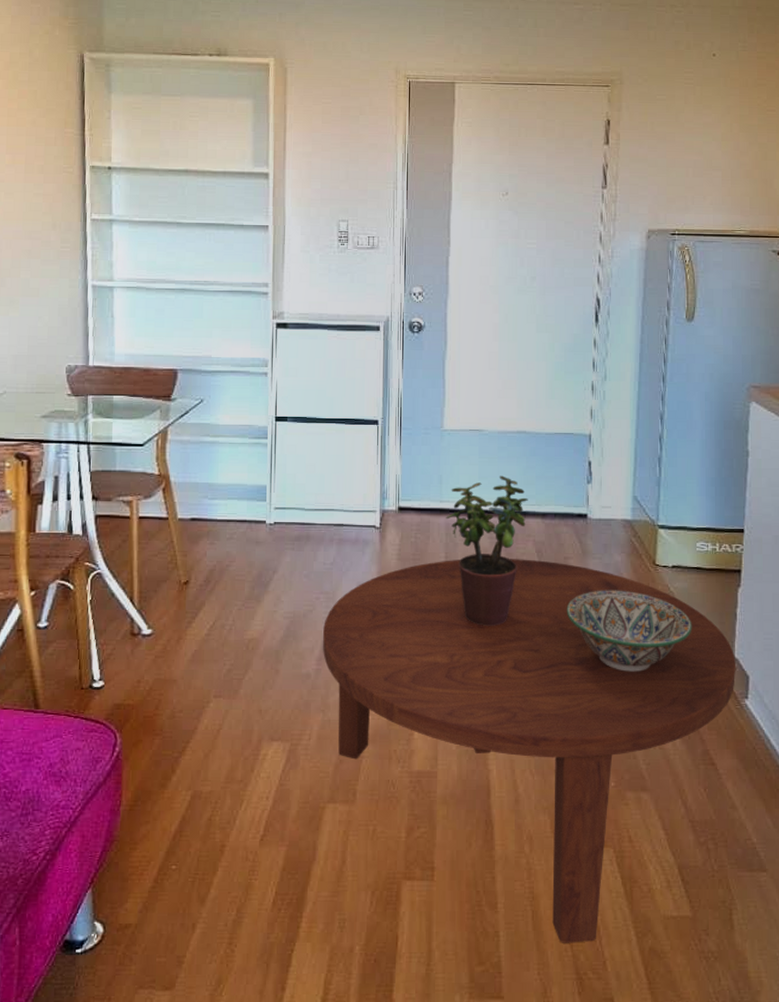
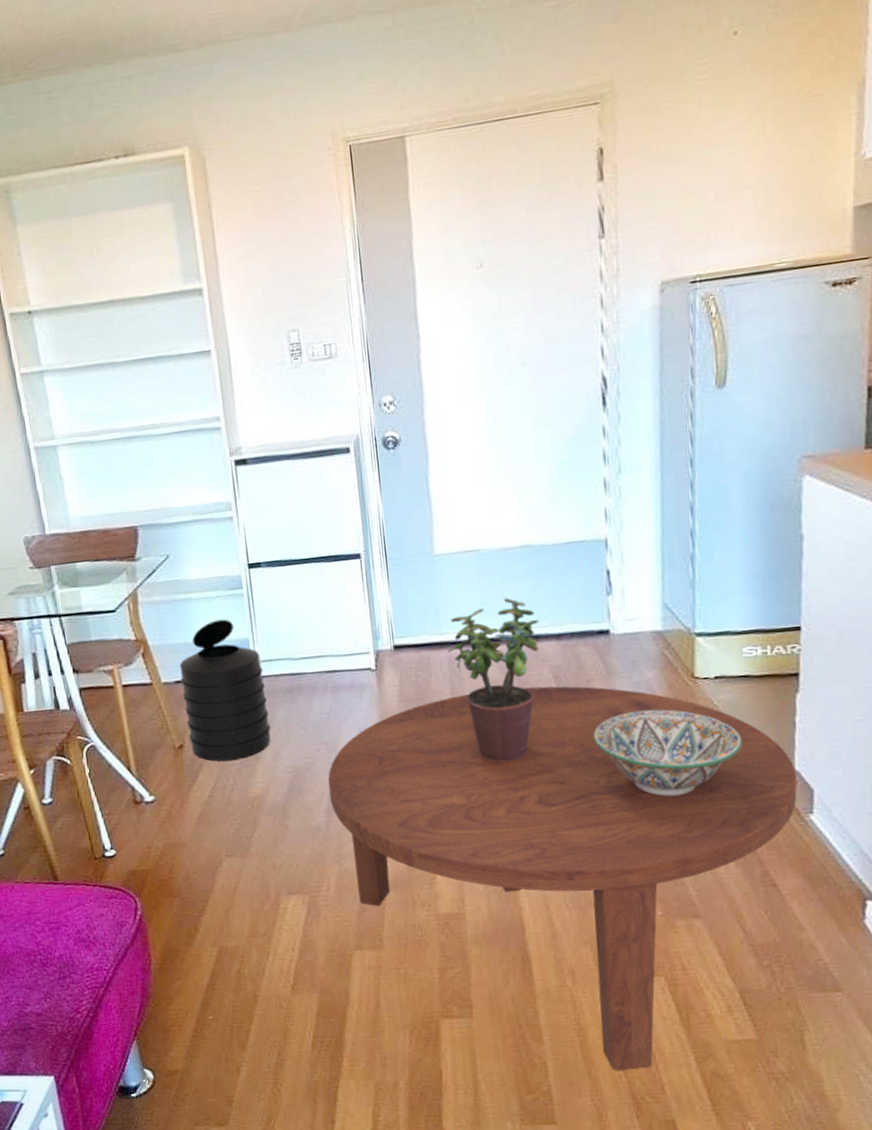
trash can: none [195,465,276,600] -> present [179,619,271,761]

